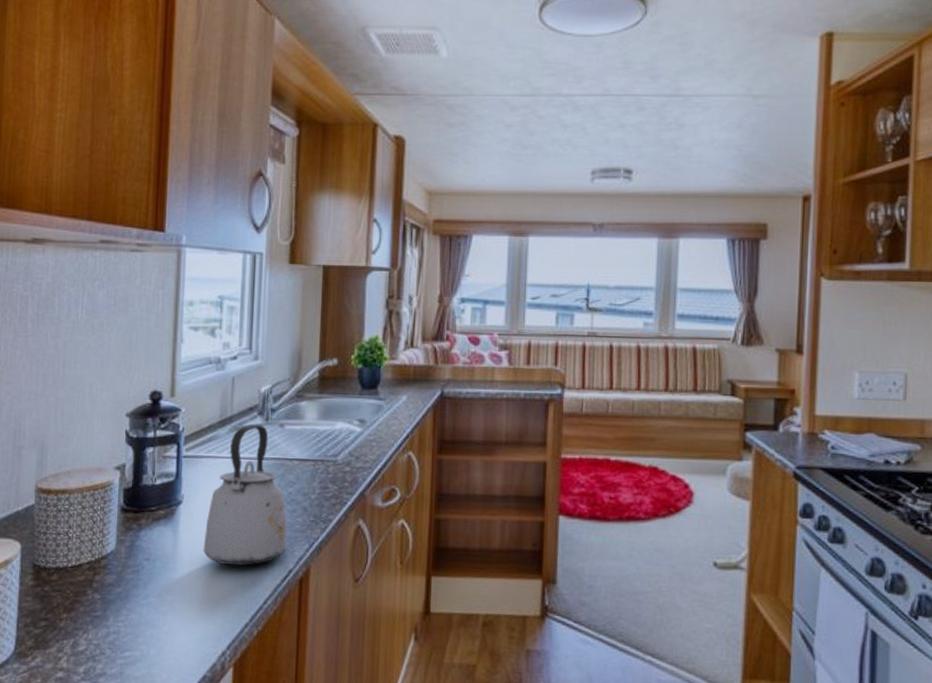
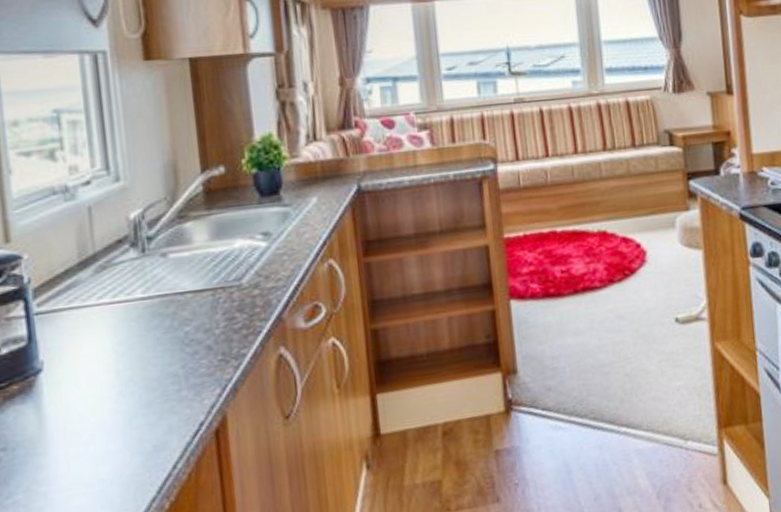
kettle: present [203,424,288,566] -> none [79,258,193,435]

